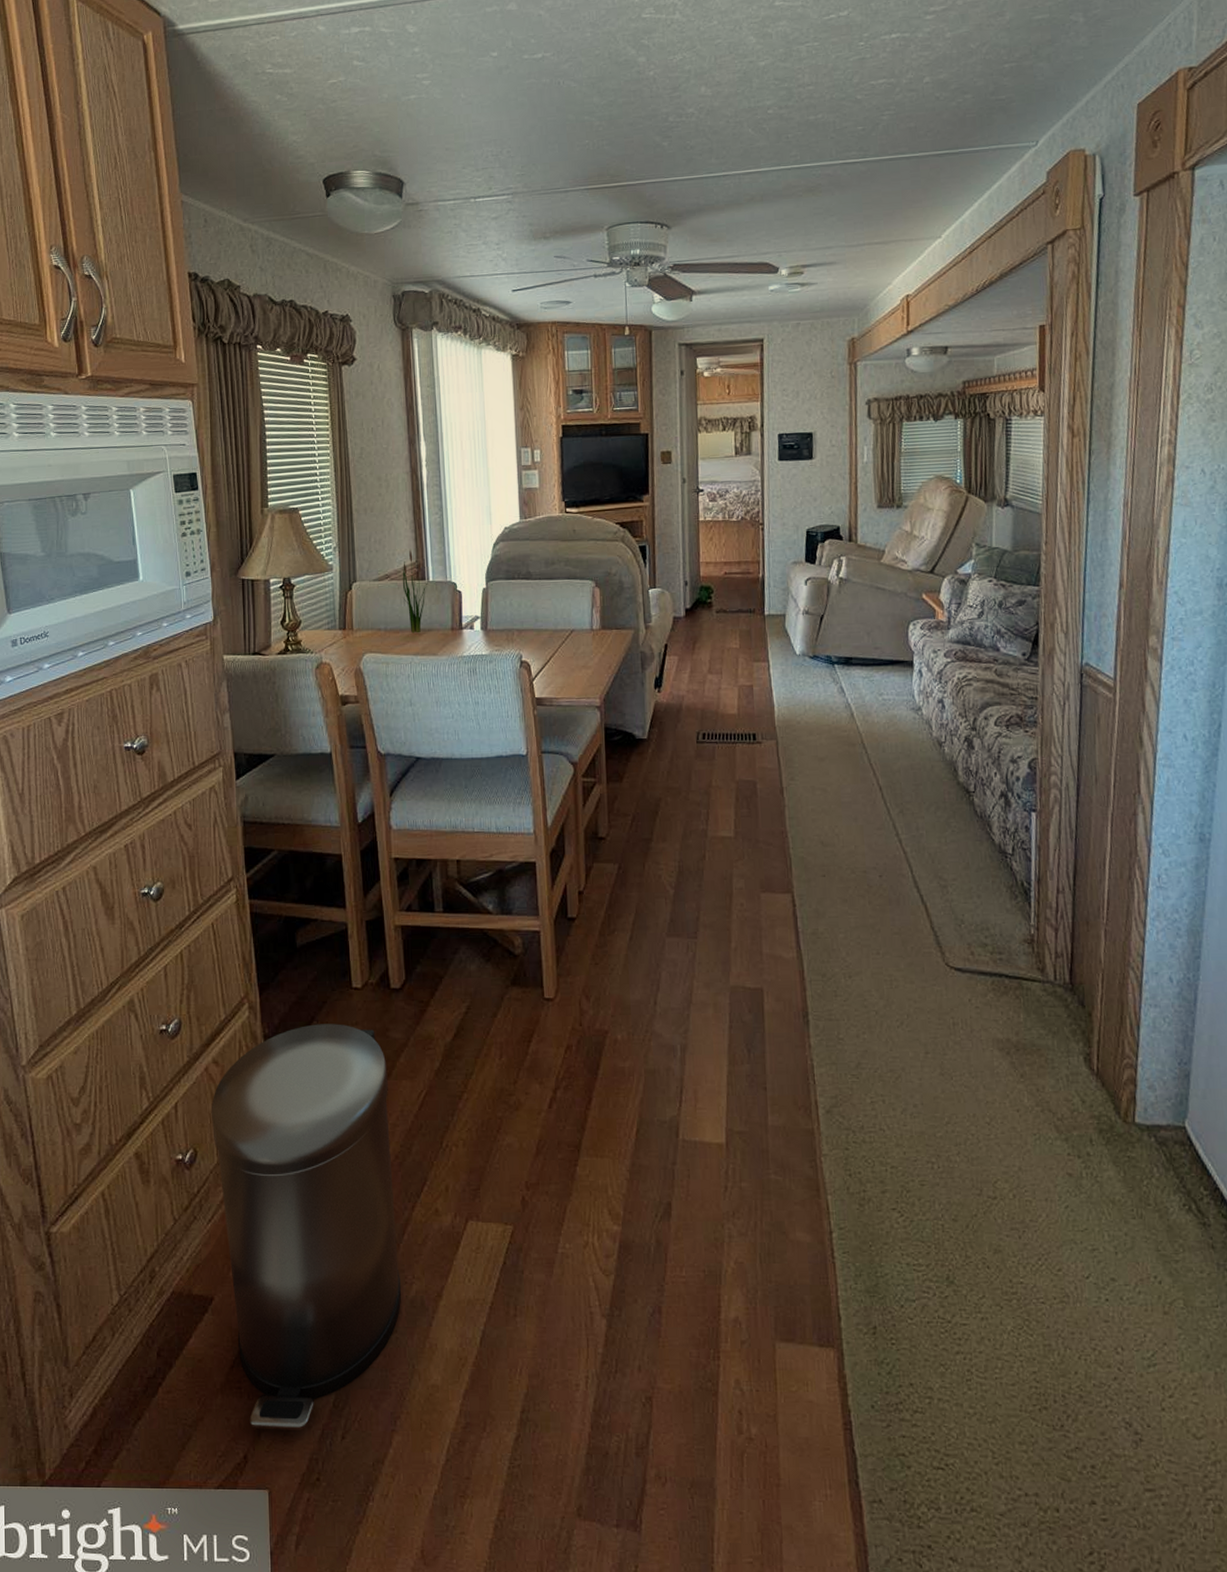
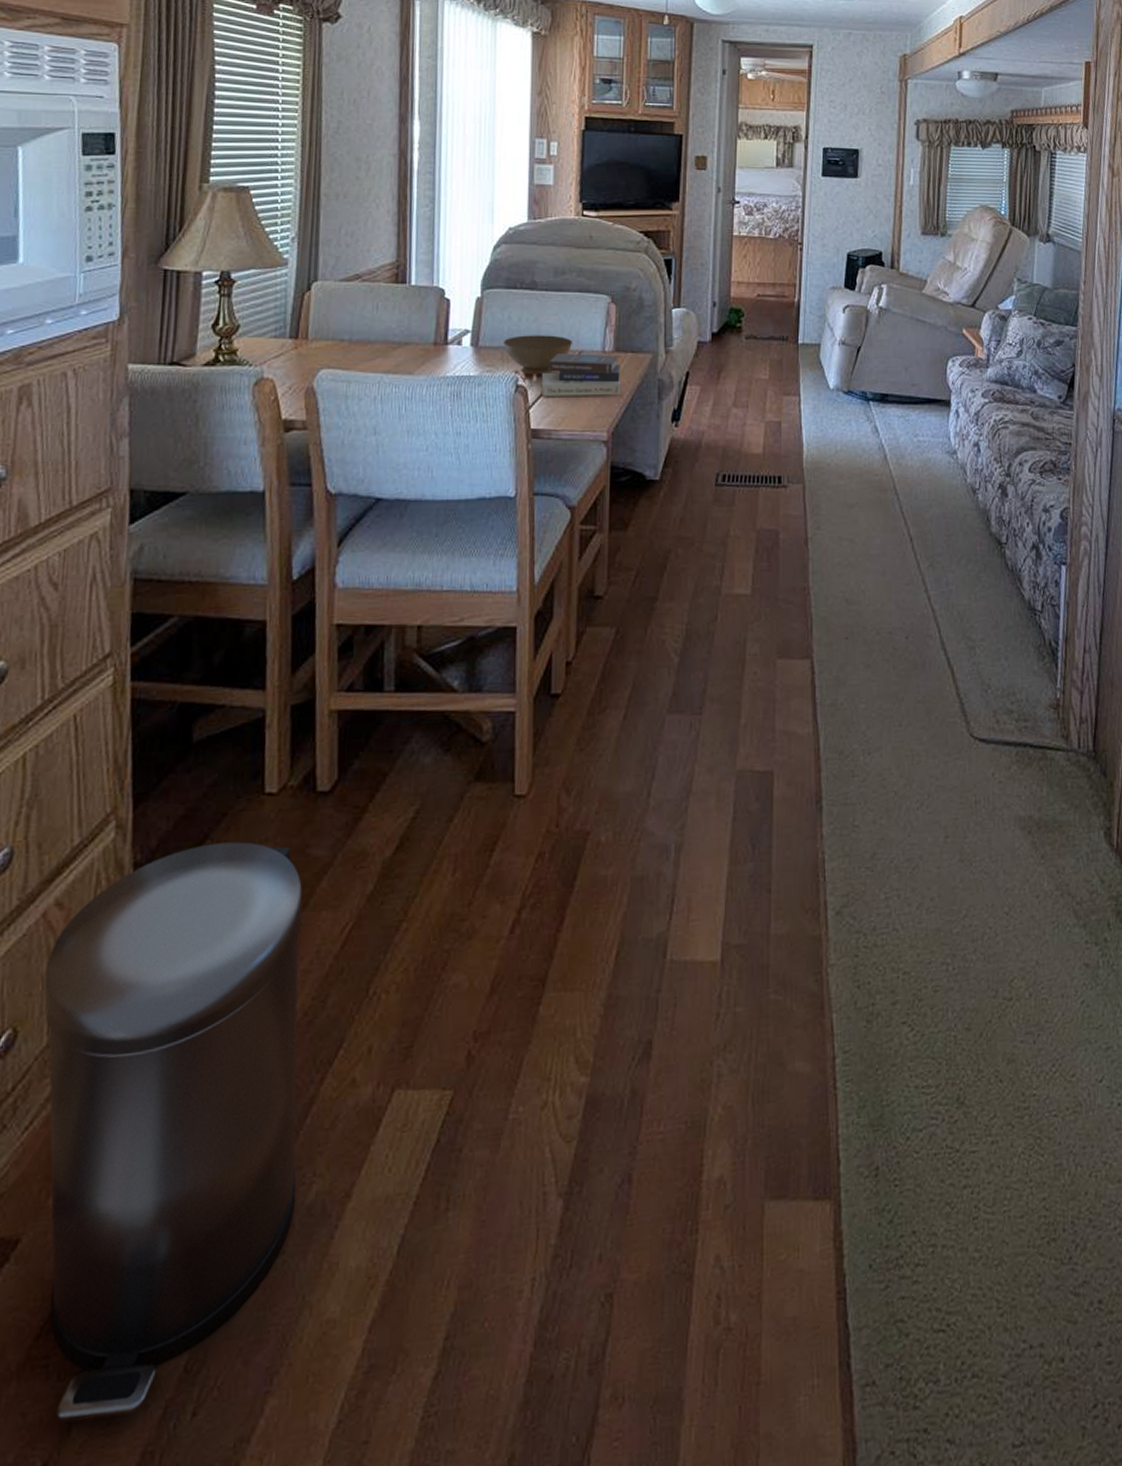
plant: present [402,550,428,634] -> none [374,246,410,347]
bowl: none [508,617,565,652] -> present [504,335,572,375]
books: none [540,632,609,670] -> present [541,353,621,397]

